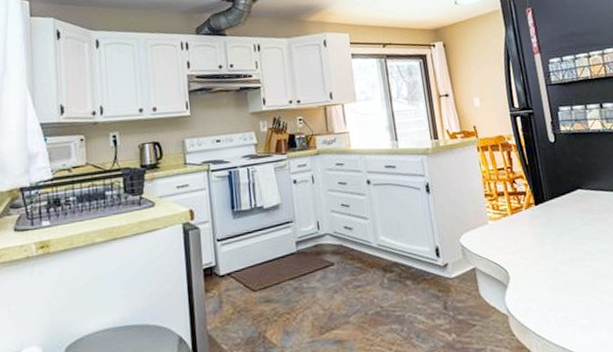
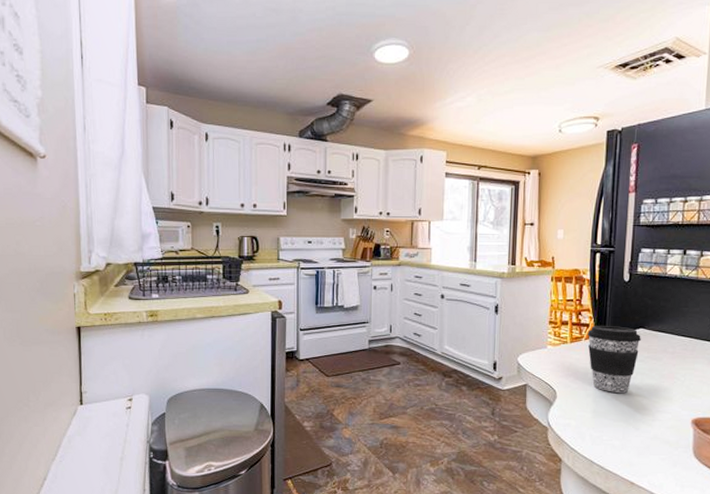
coffee cup: none [526,190,584,264] -> present [587,326,641,393]

